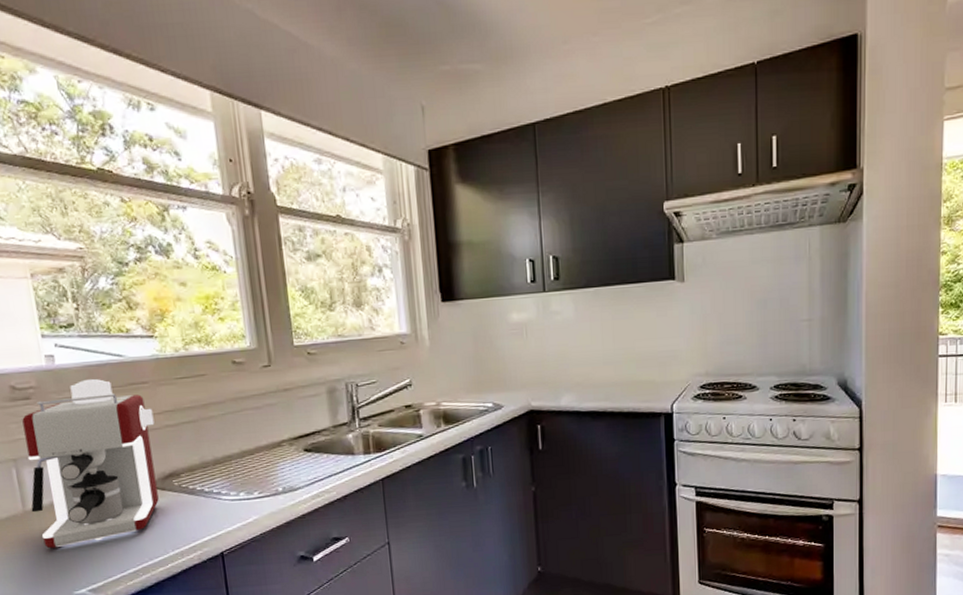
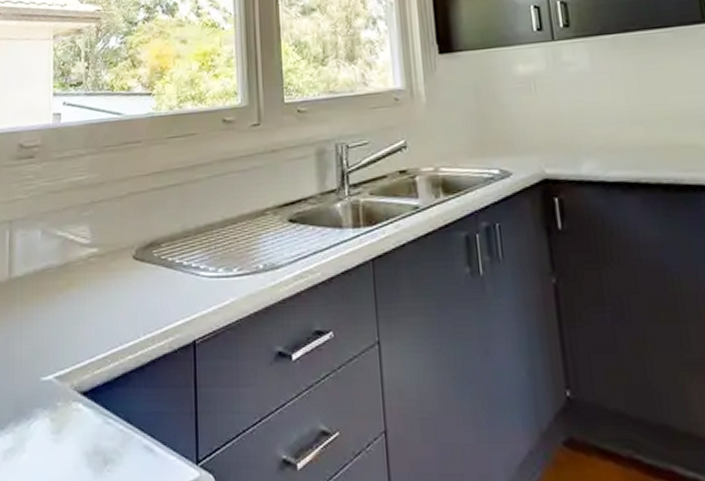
coffee maker: present [22,378,159,549] -> none [16,137,142,324]

